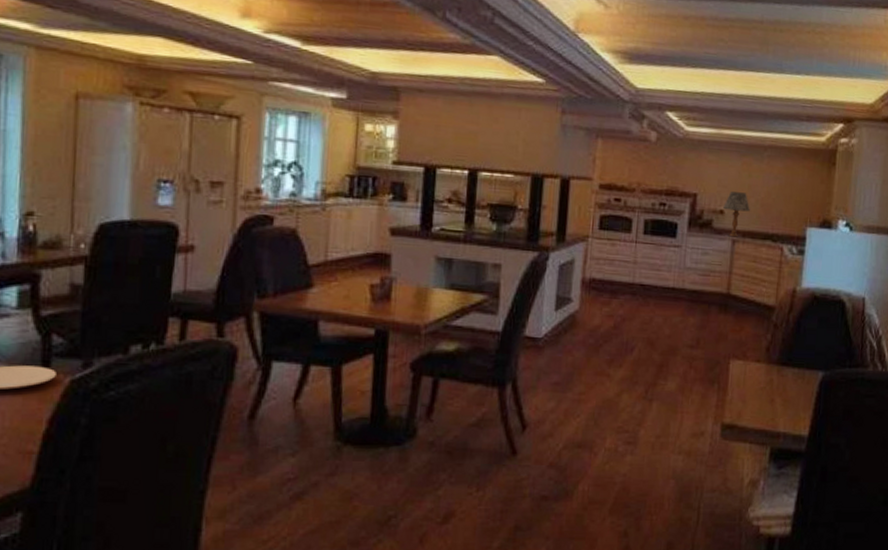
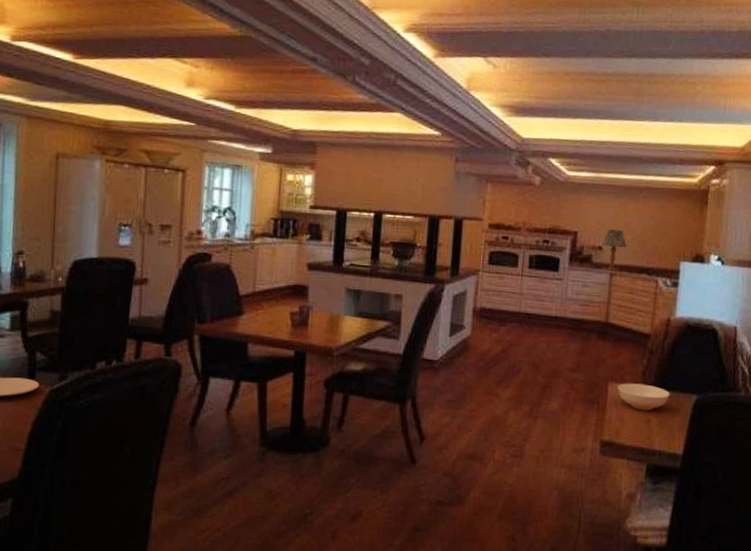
bowl: none [739,360,796,390] -> present [617,383,671,411]

